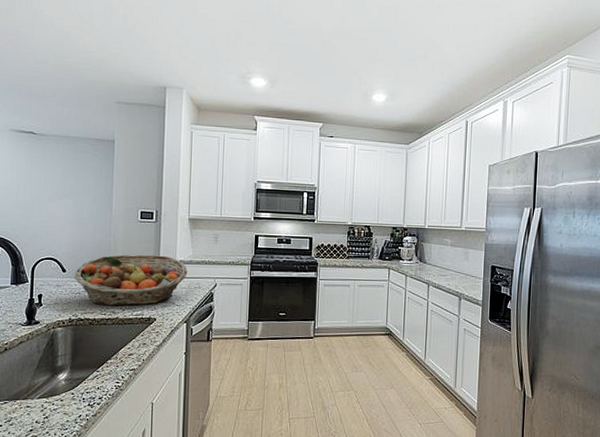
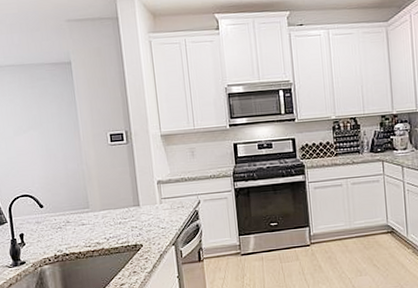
fruit basket: present [74,254,188,306] -> none [52,177,168,238]

